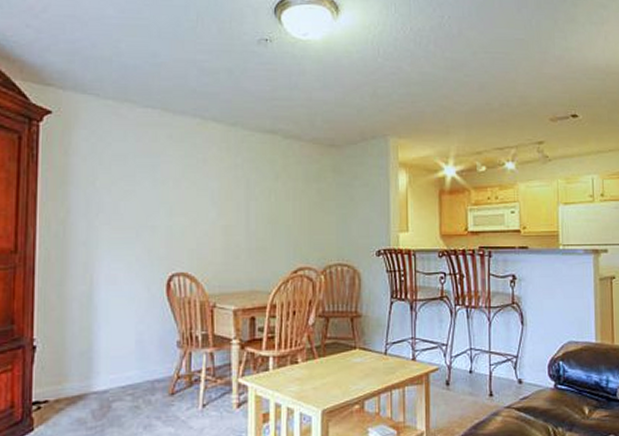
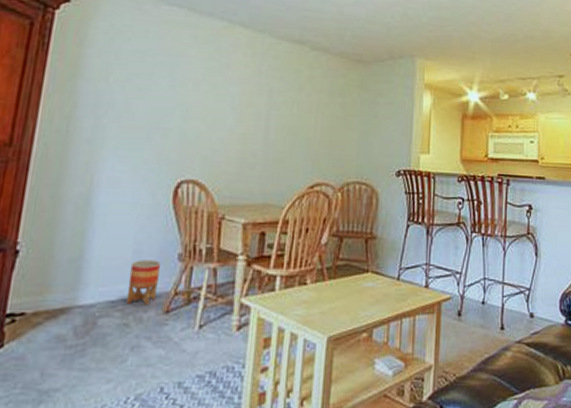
planter: none [135,348,163,390] -> present [126,260,162,306]

